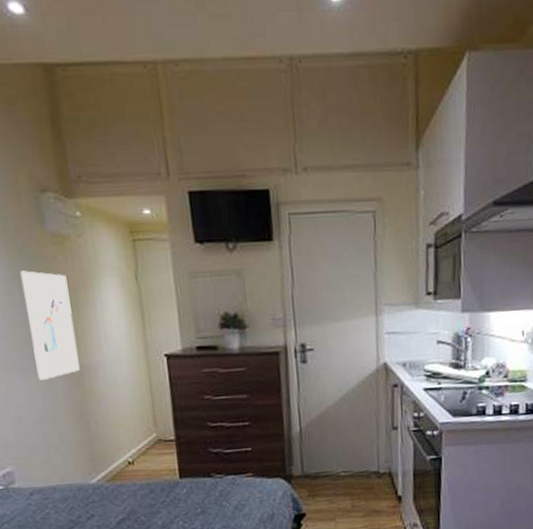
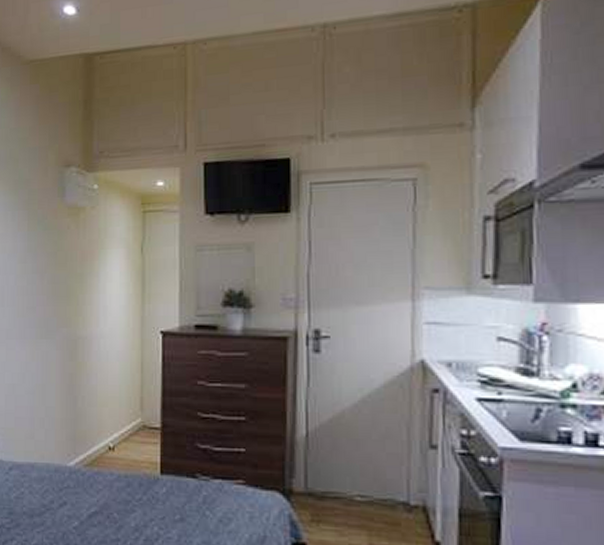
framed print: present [20,270,80,380] -> none [36,240,76,349]

